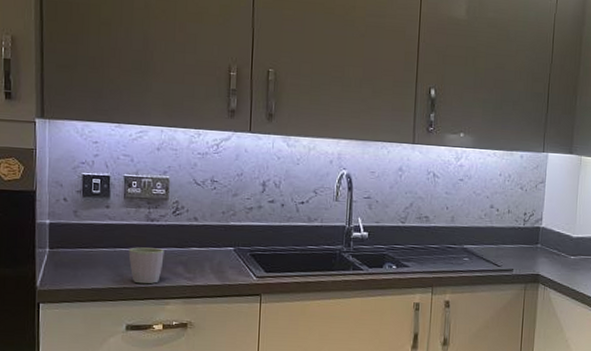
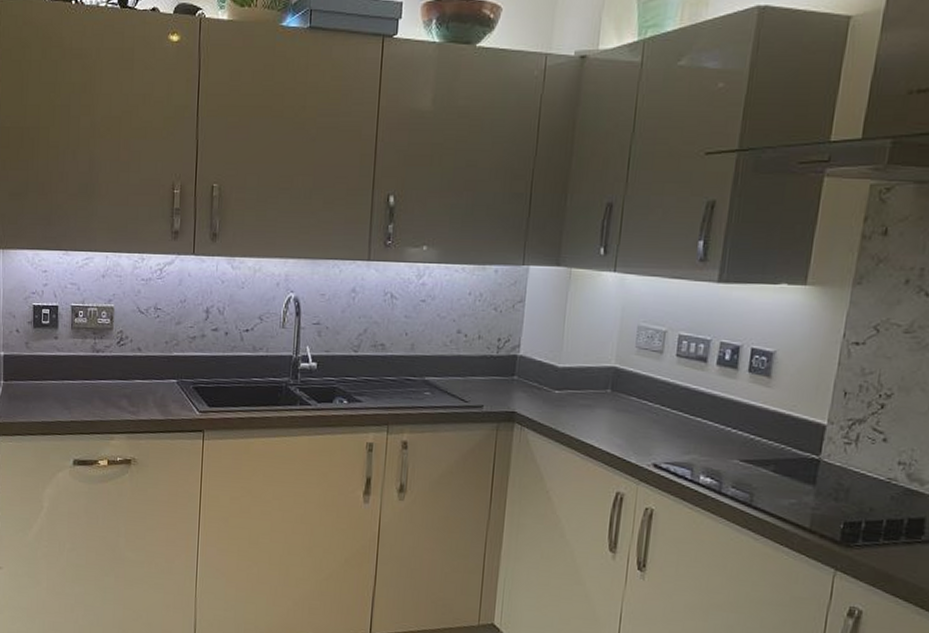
mug: present [128,247,164,284] -> none [75,379,109,418]

